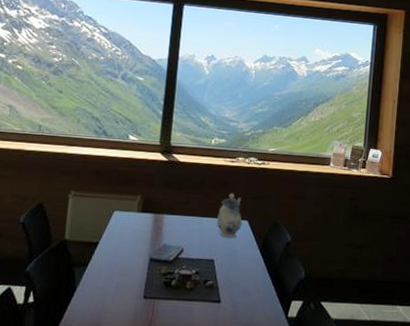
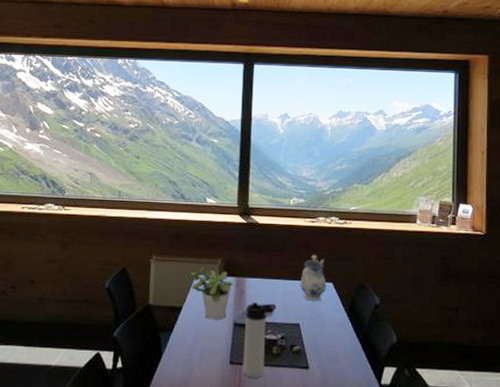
potted plant: none [108,203,152,255] -> present [190,267,234,320]
thermos bottle: none [155,238,193,312] -> present [242,302,277,378]

